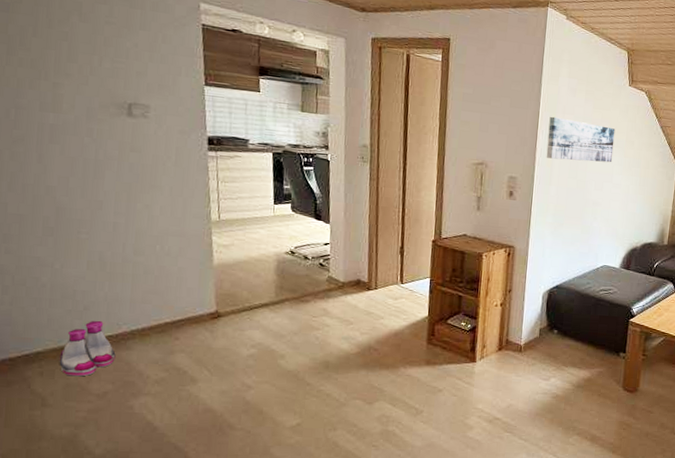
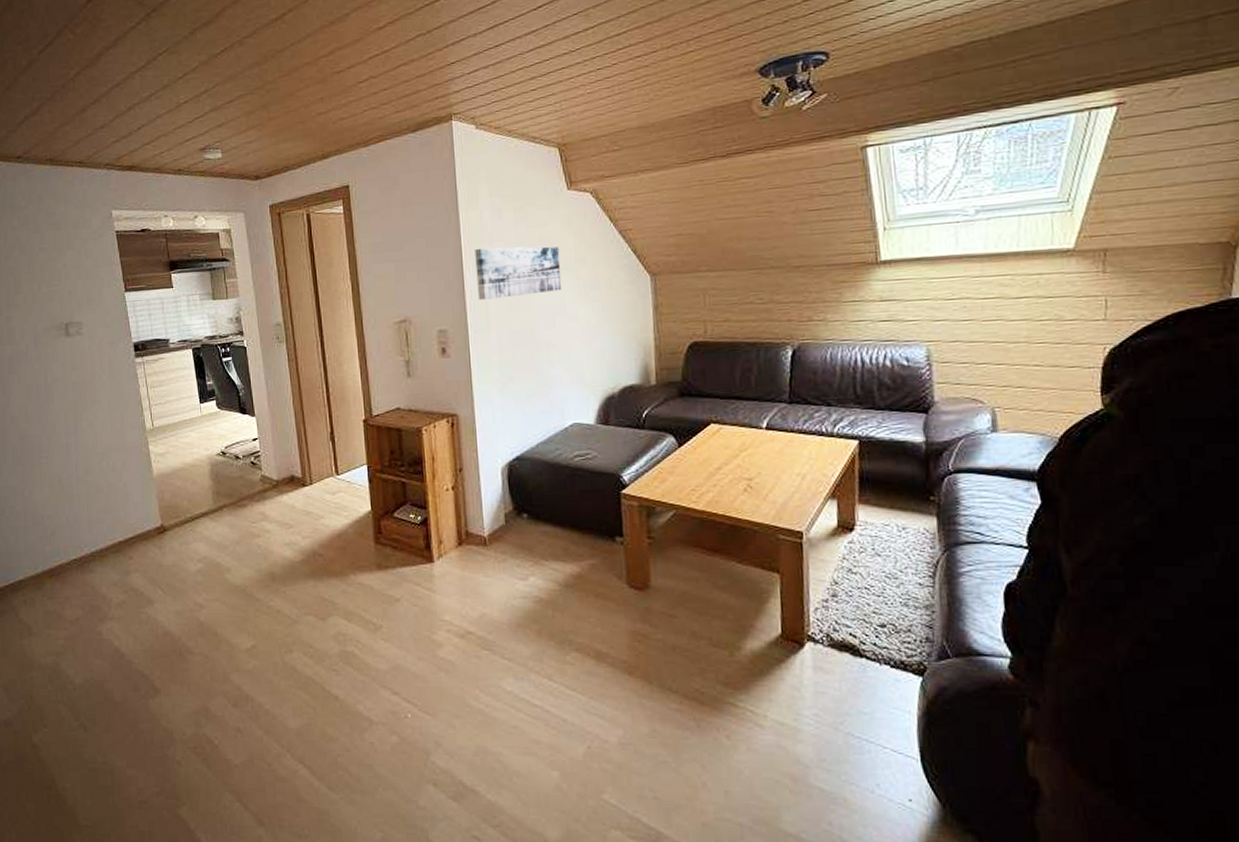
boots: present [59,320,116,377] -> none [37,544,82,603]

